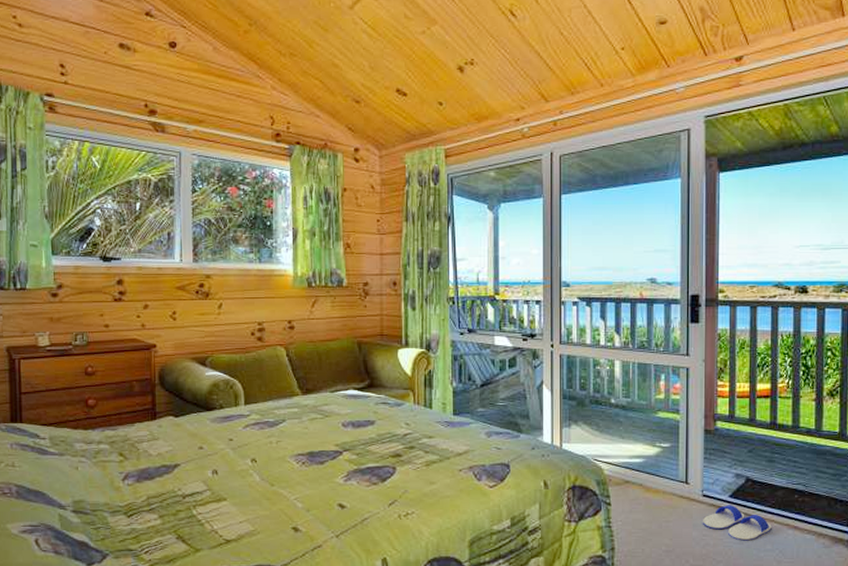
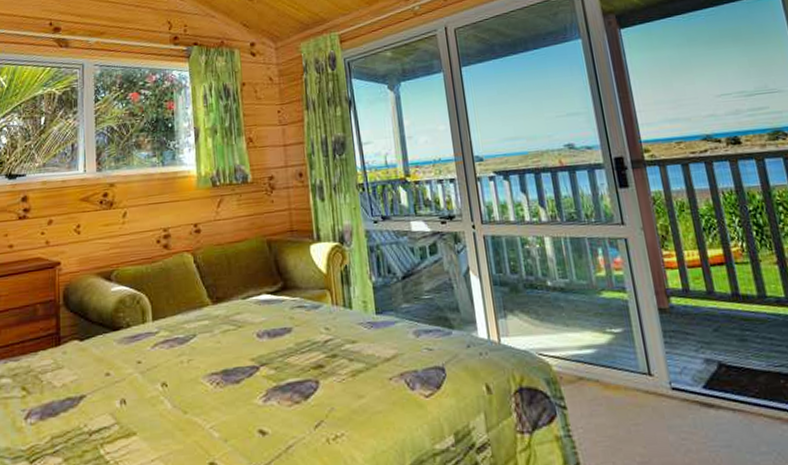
flip-flop: present [703,505,772,541] -> none [678,398,762,443]

